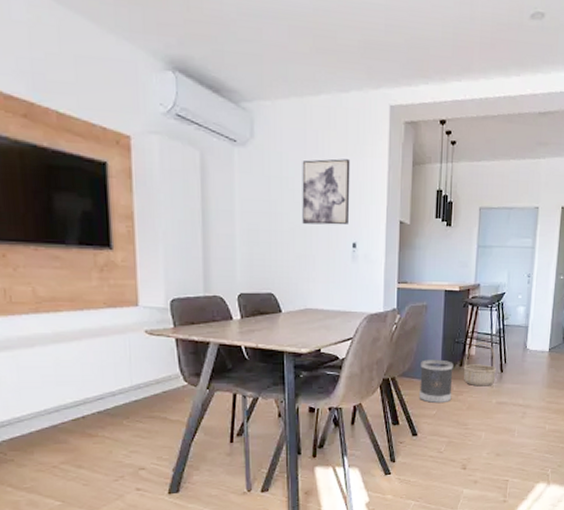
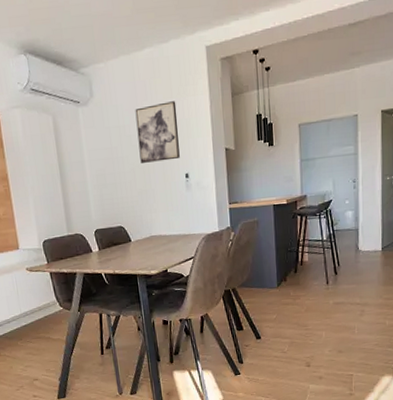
wastebasket: present [419,359,453,404] -> none [257,268,290,309]
basket: present [463,341,497,387] -> none [298,248,331,290]

